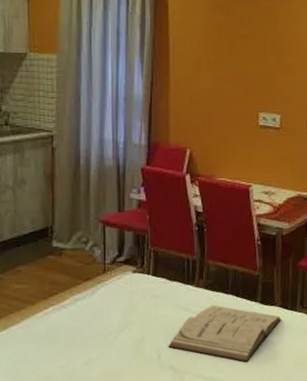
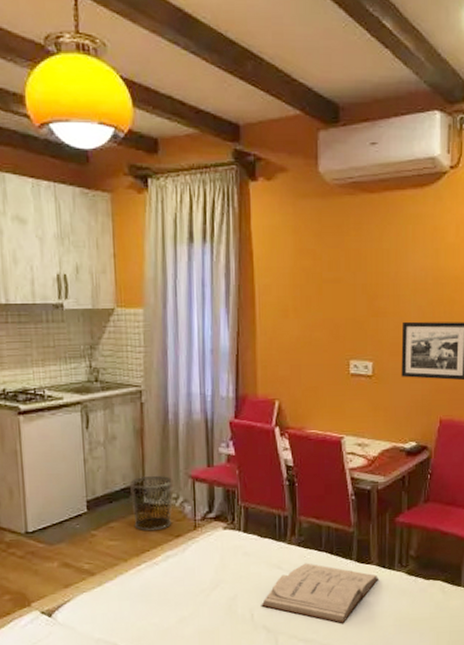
waste bin: none [38,219,83,275] -> present [129,475,173,531]

